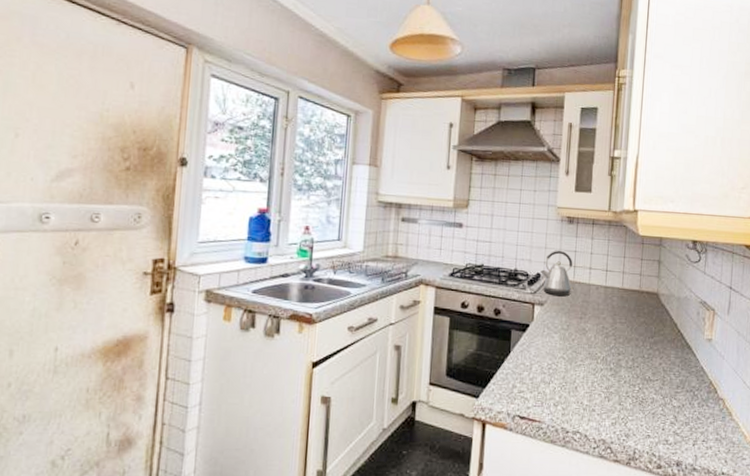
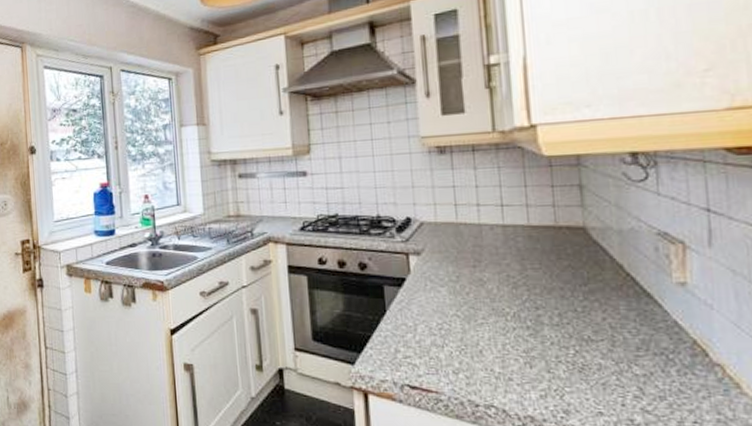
kettle: present [541,250,574,297] -> none [411,187,459,243]

